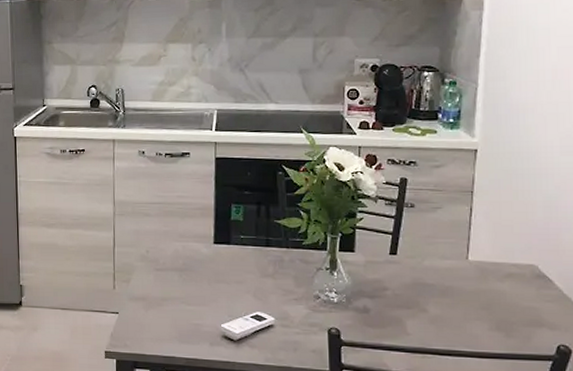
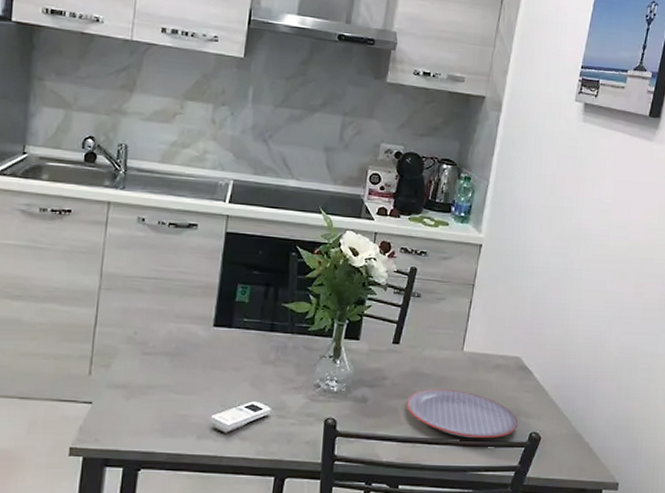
plate: none [411,299,542,351] -> present [406,388,518,439]

